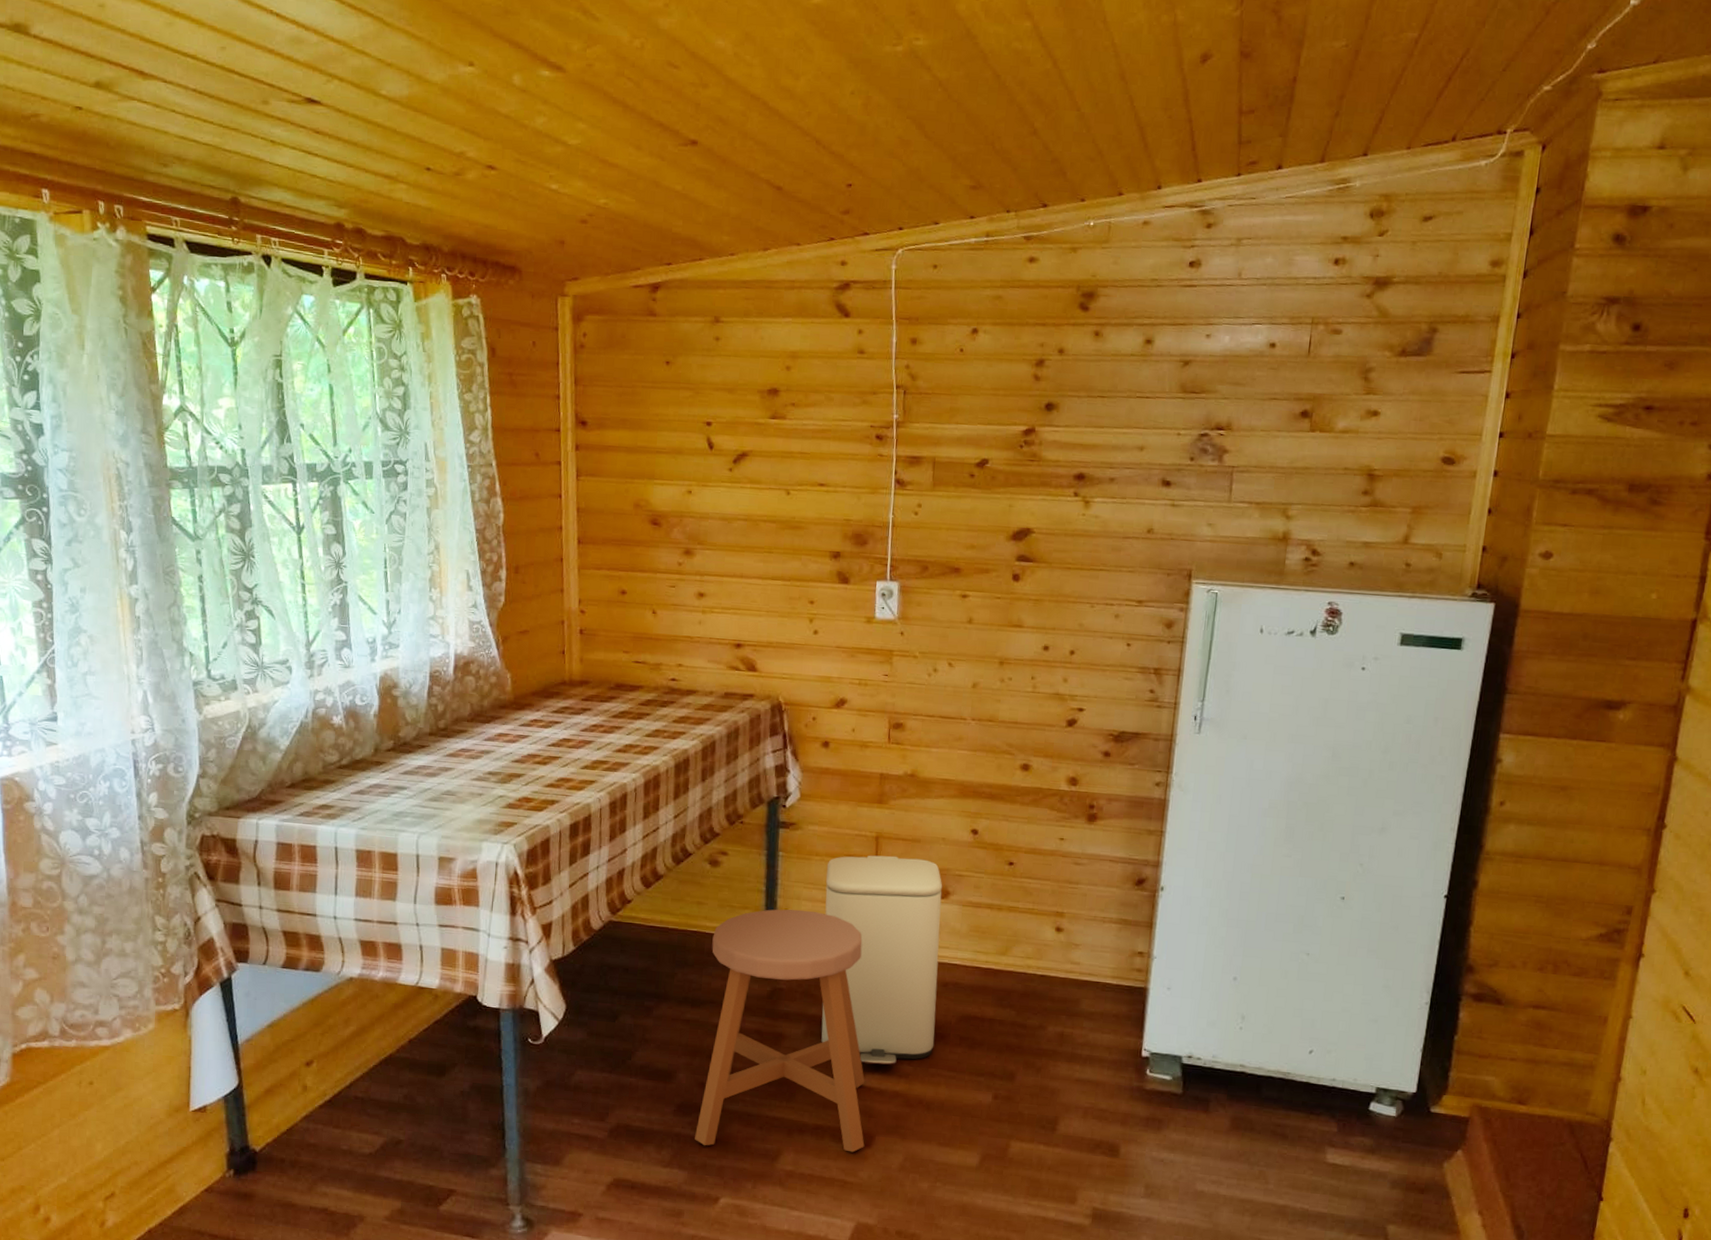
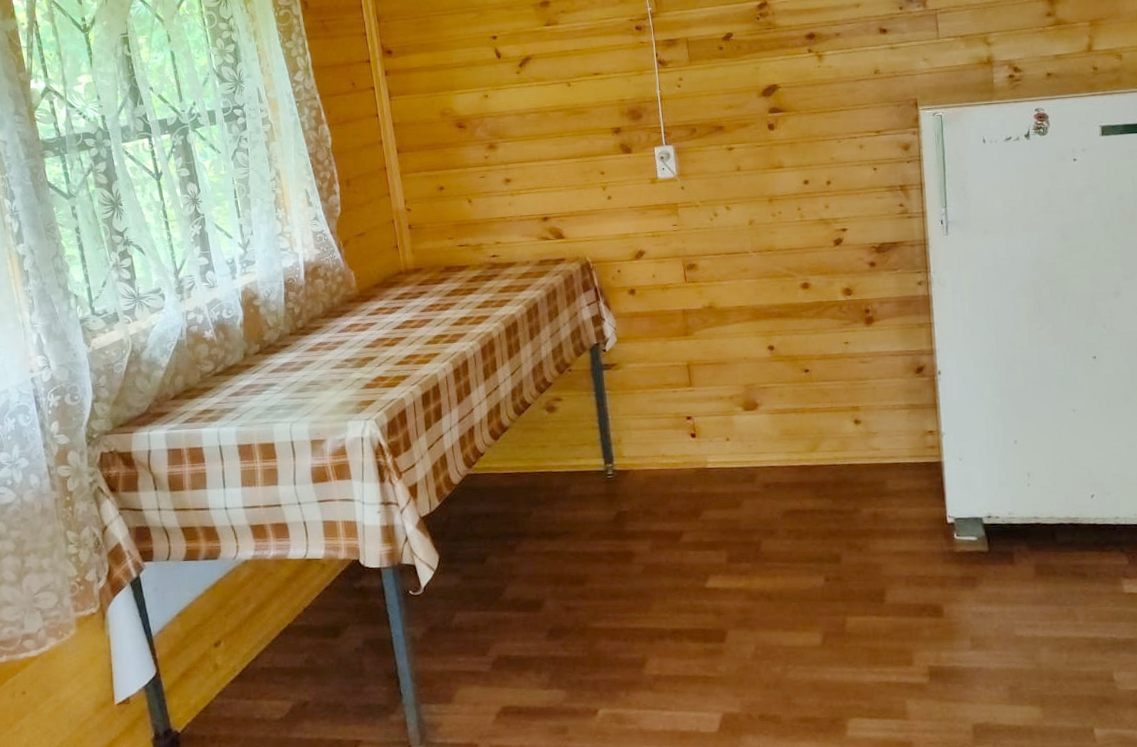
stool: present [695,909,866,1153] -> none [559,438,719,664]
pedal bin: present [821,855,943,1065] -> none [648,378,766,568]

